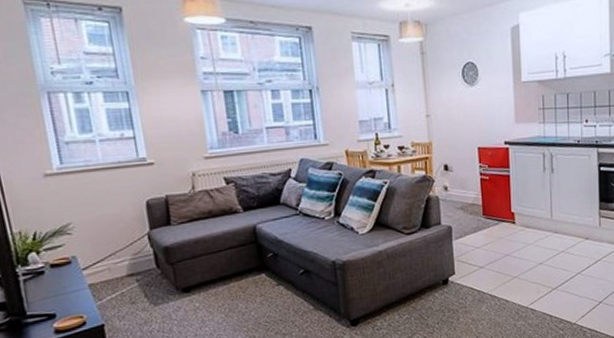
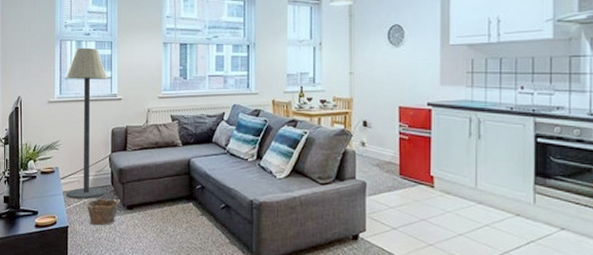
floor lamp: none [65,100,152,292] -> present [65,47,107,199]
clay pot: none [126,283,172,318] -> present [87,198,120,226]

